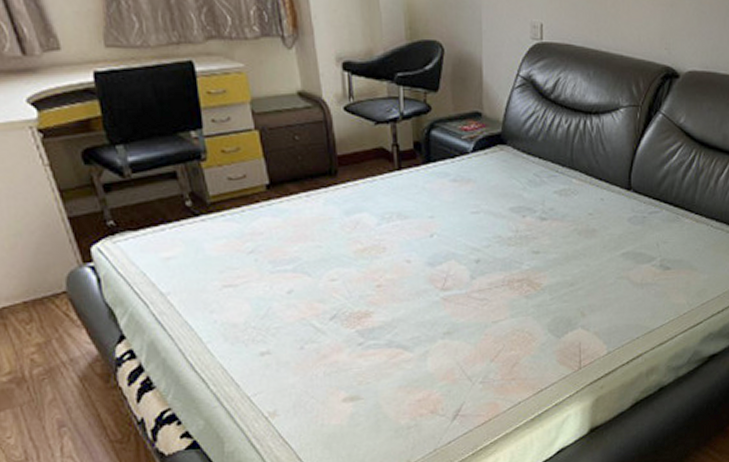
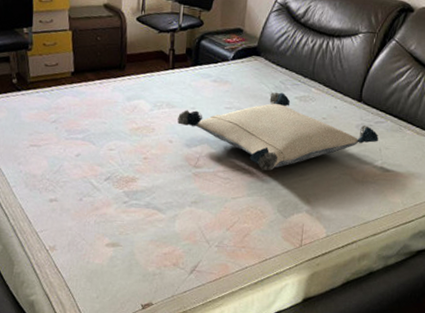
pillow: none [414,187,655,284] -> present [177,92,379,171]

